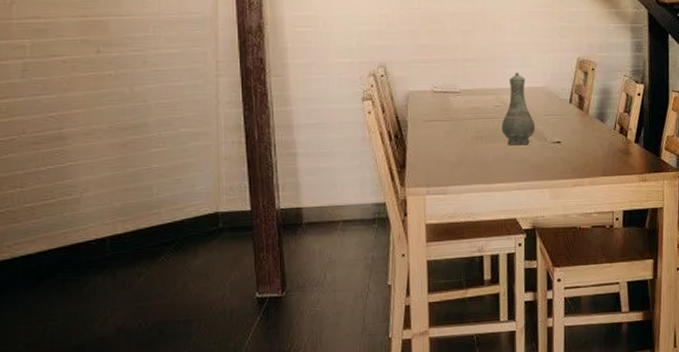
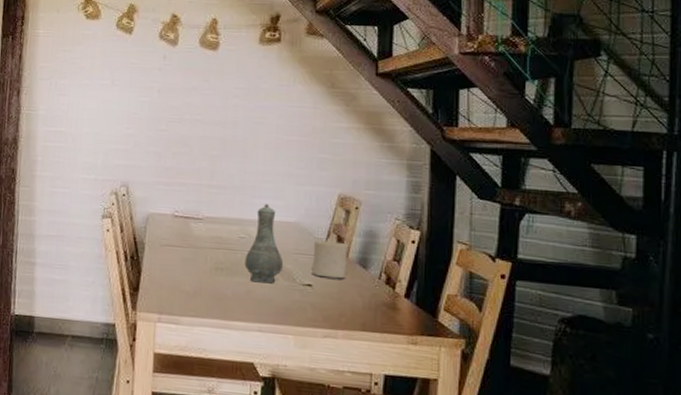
candle: none [559,96,588,134] -> present [312,236,347,279]

